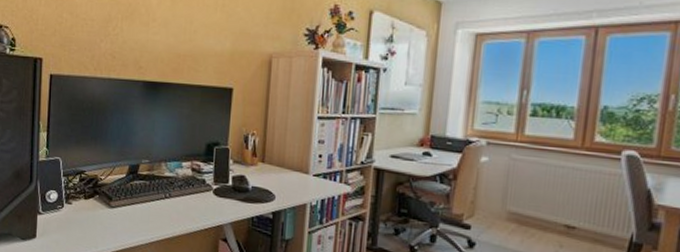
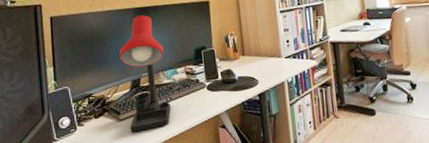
desk lamp: none [119,91,171,225] -> present [119,15,171,133]

